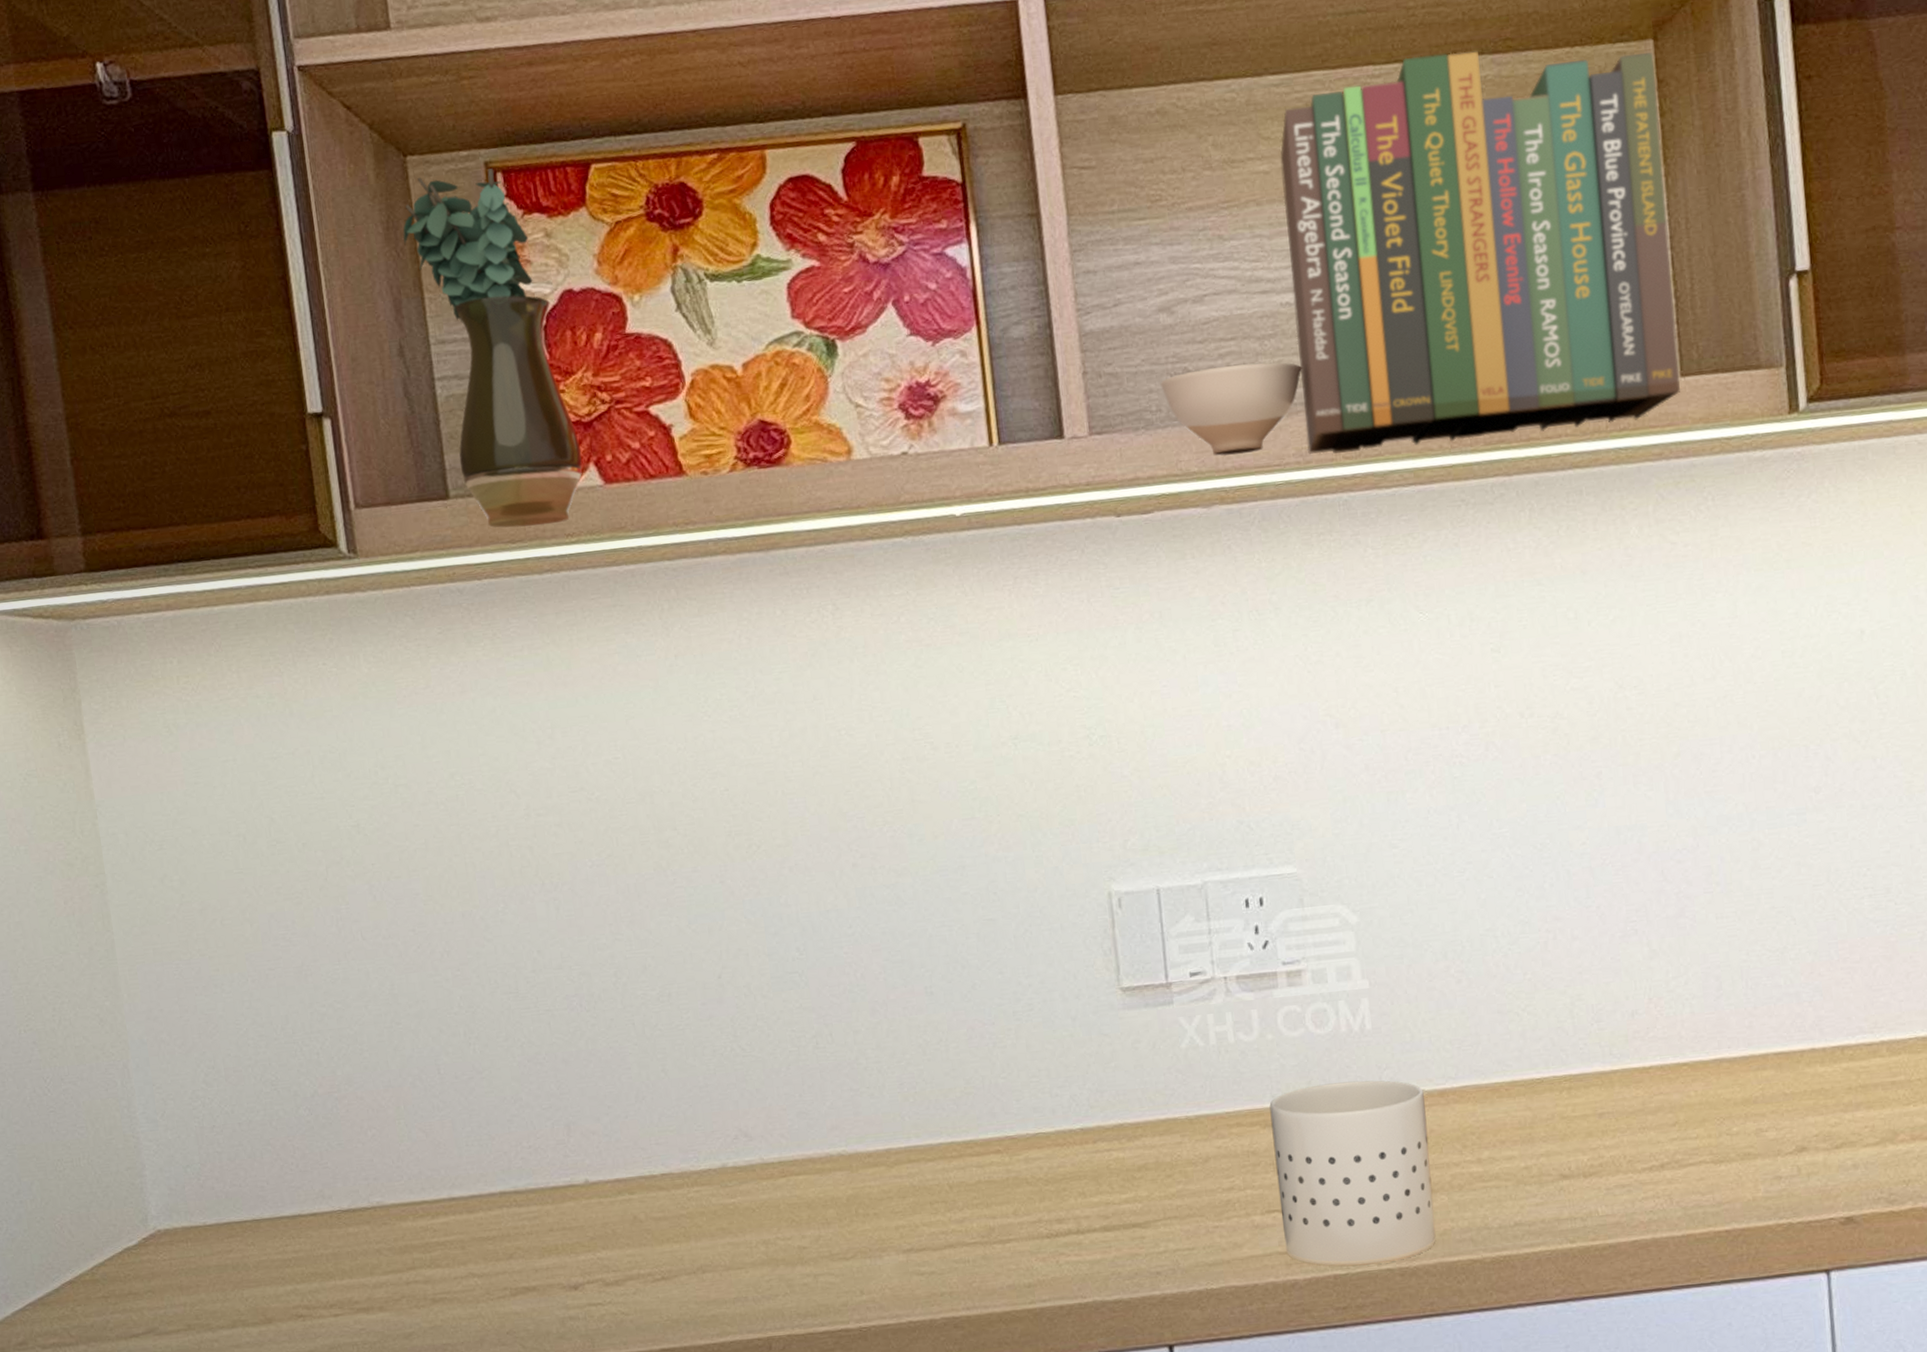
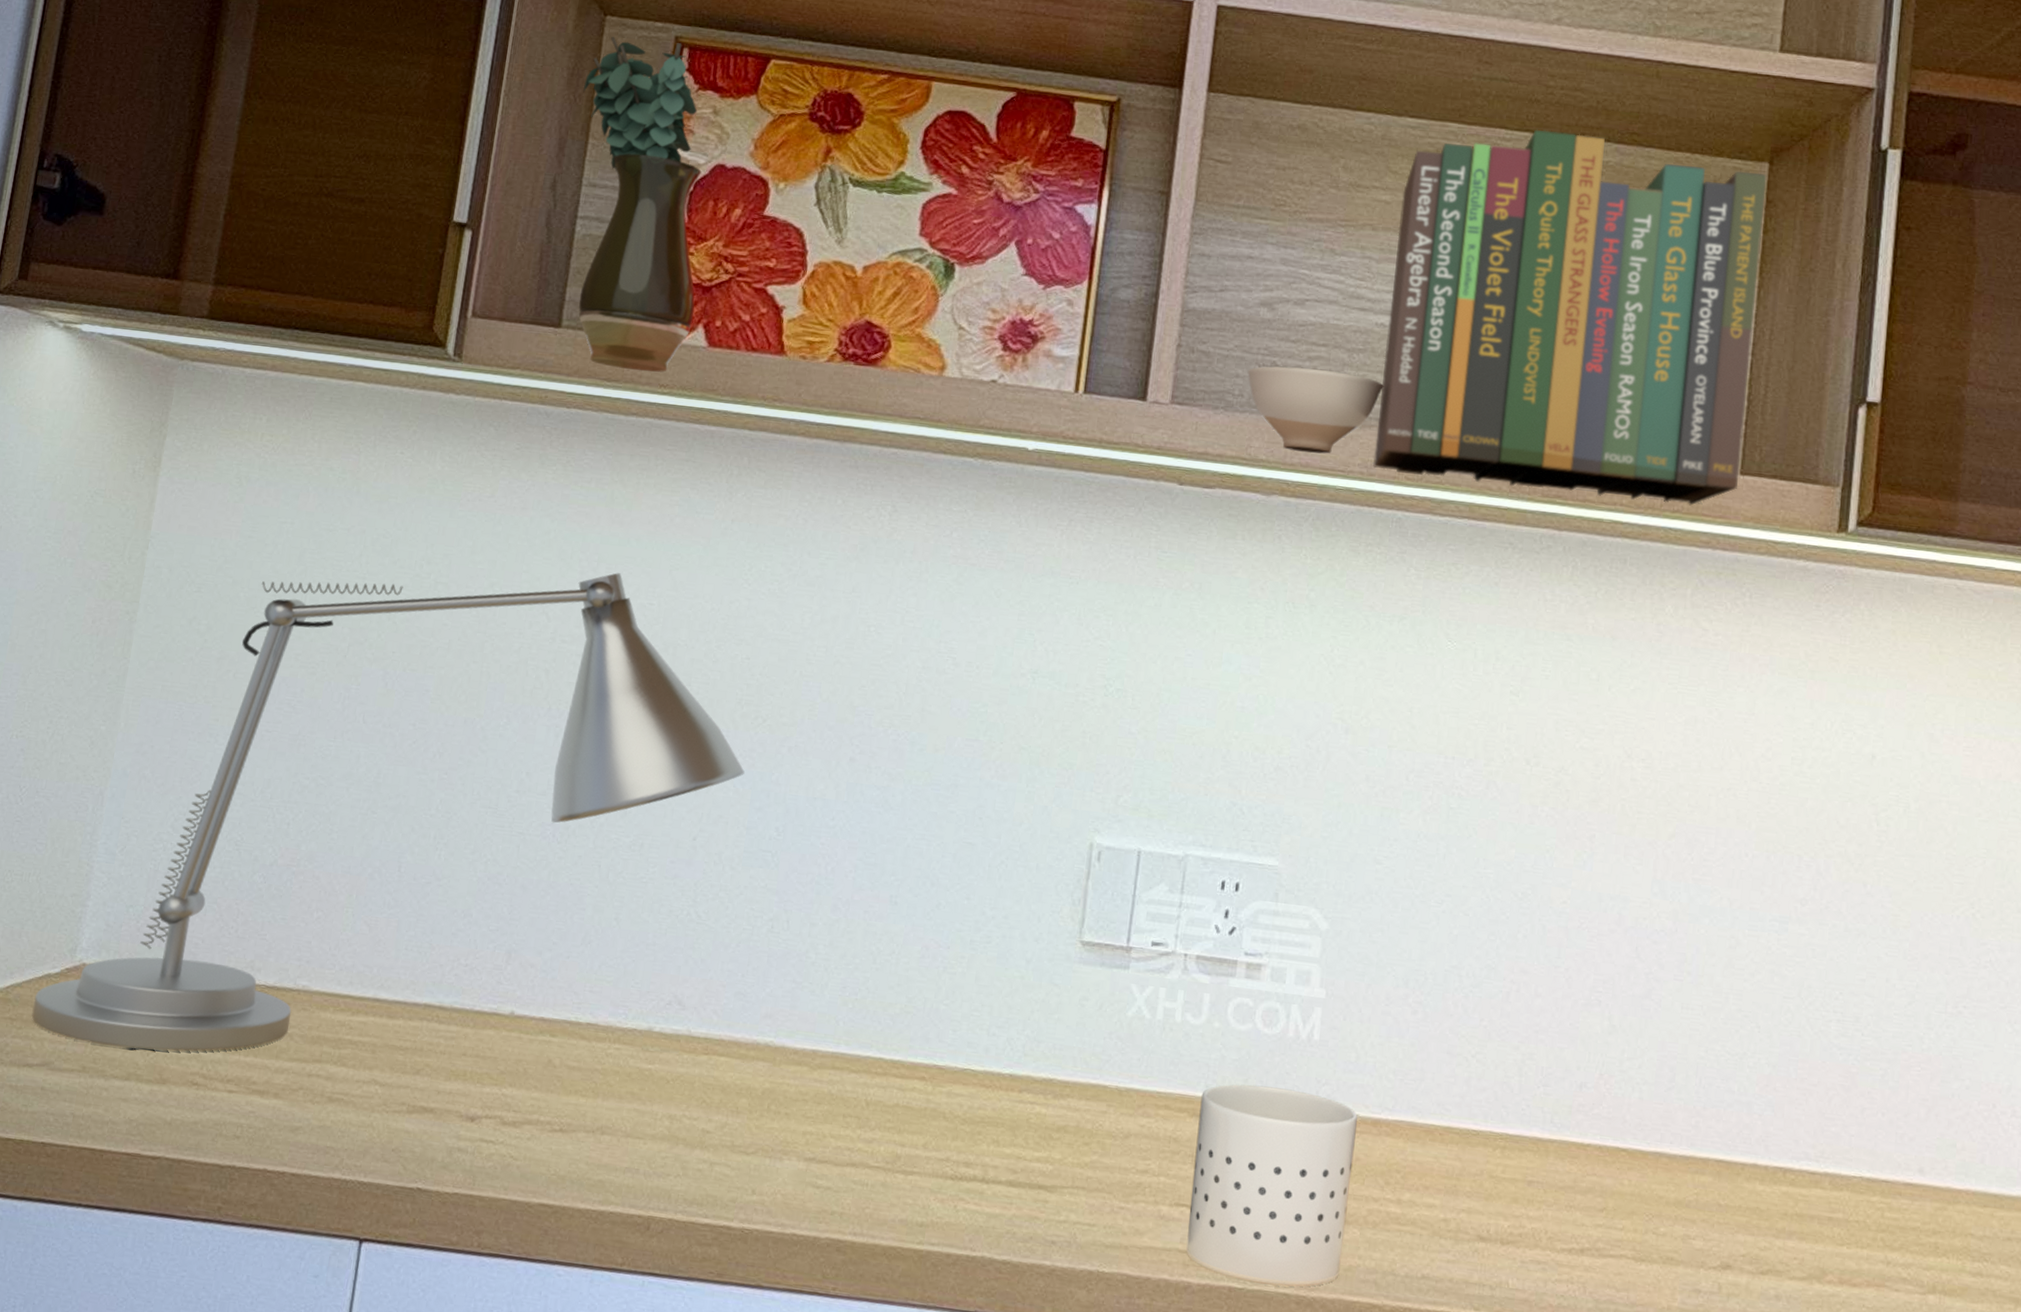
desk lamp: none [120,734,752,1302] -> present [31,573,745,1052]

